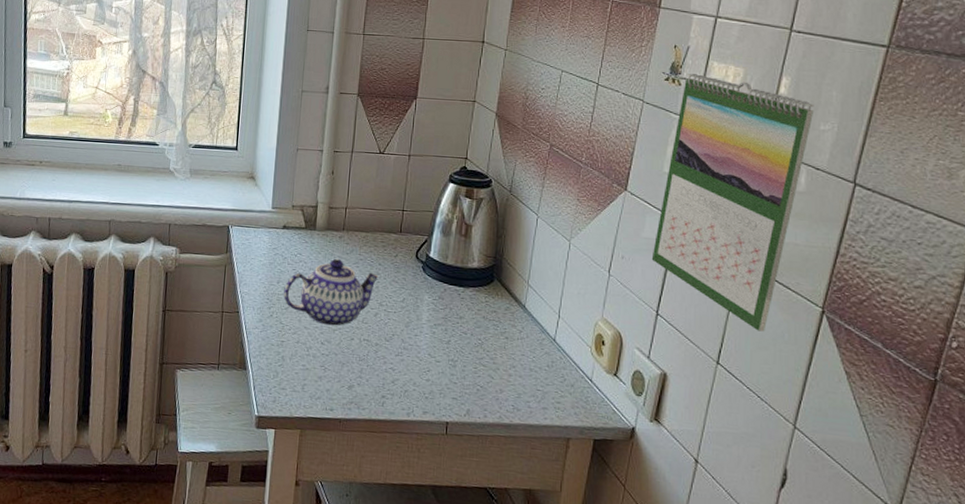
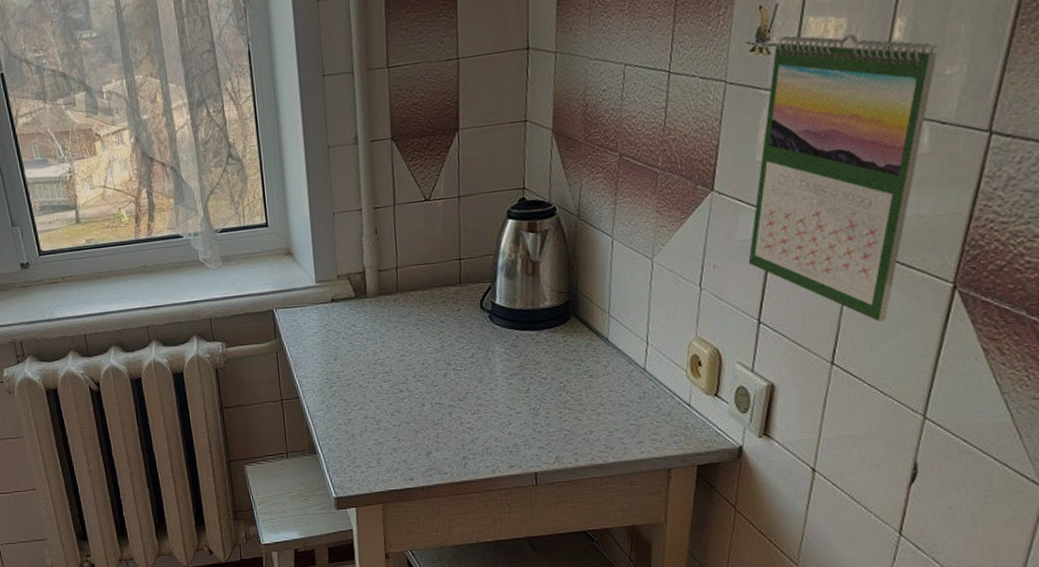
teapot: present [283,258,379,326] -> none [342,323,443,395]

